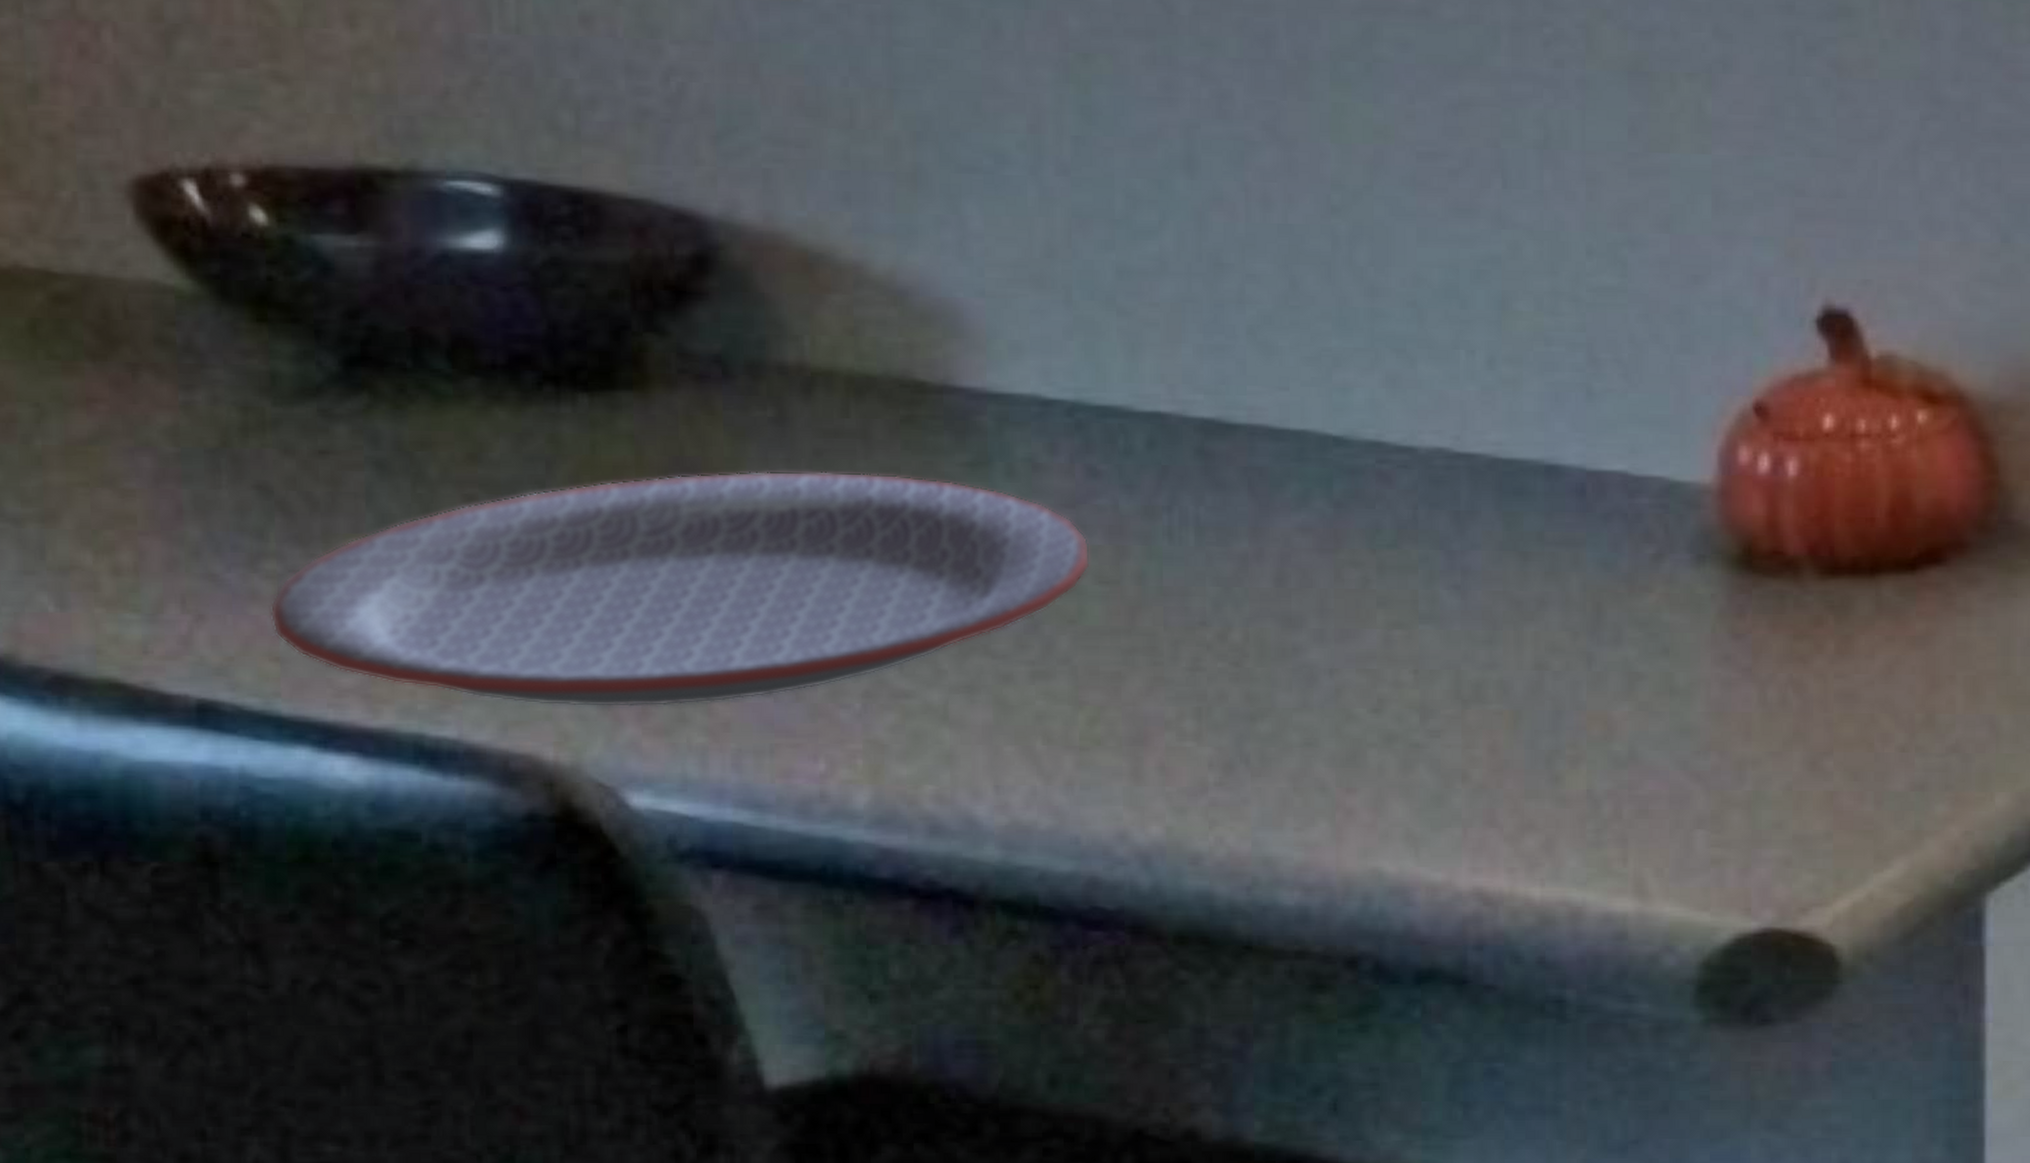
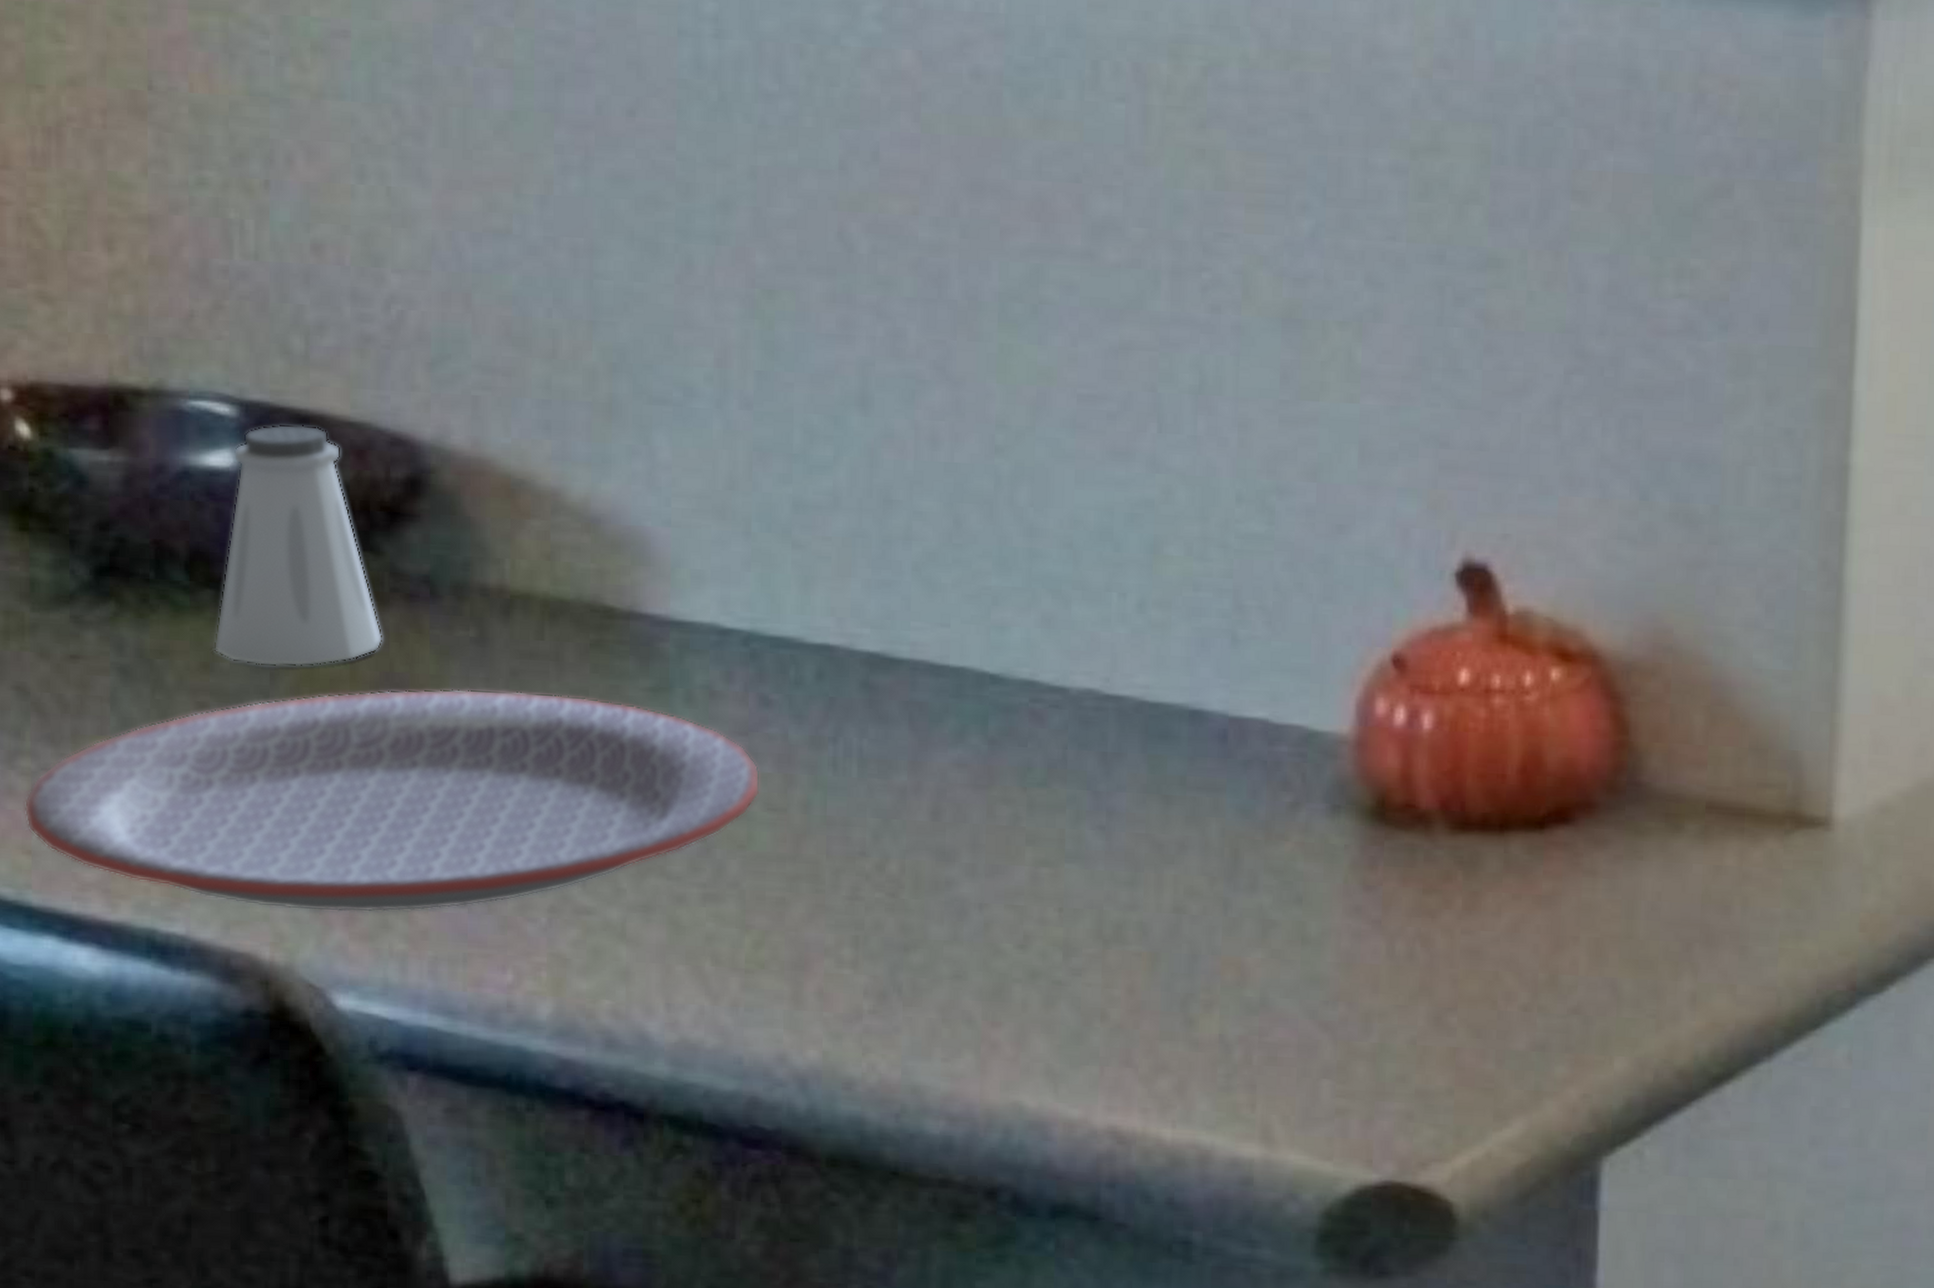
saltshaker: none [481,203,672,455] -> present [213,424,383,667]

